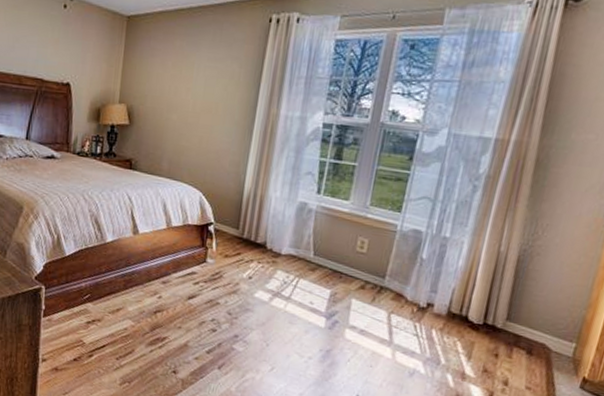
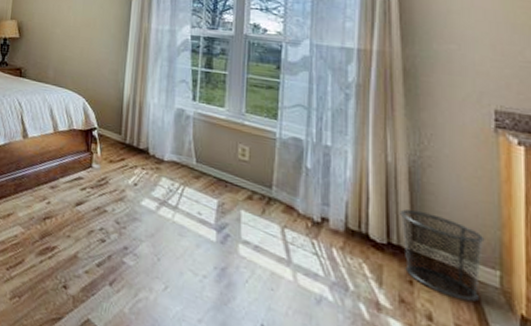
waste bin: none [494,294,571,369] -> present [400,209,485,302]

